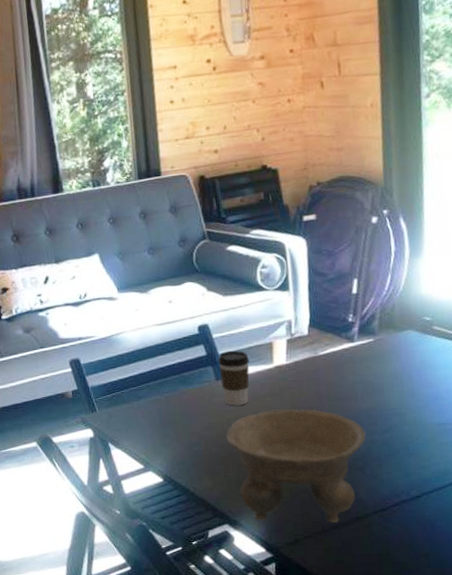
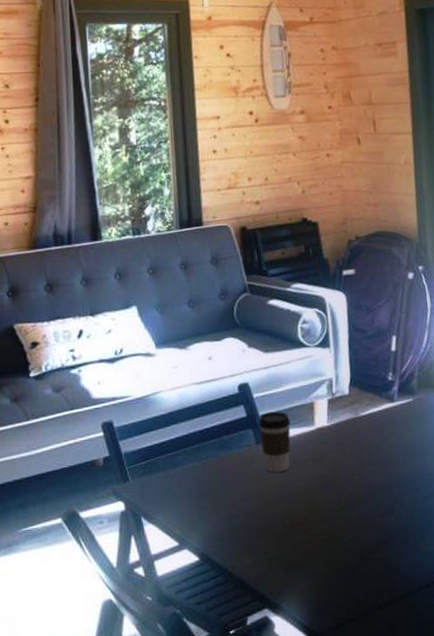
bowl: present [226,408,366,524] -> none [266,474,408,604]

